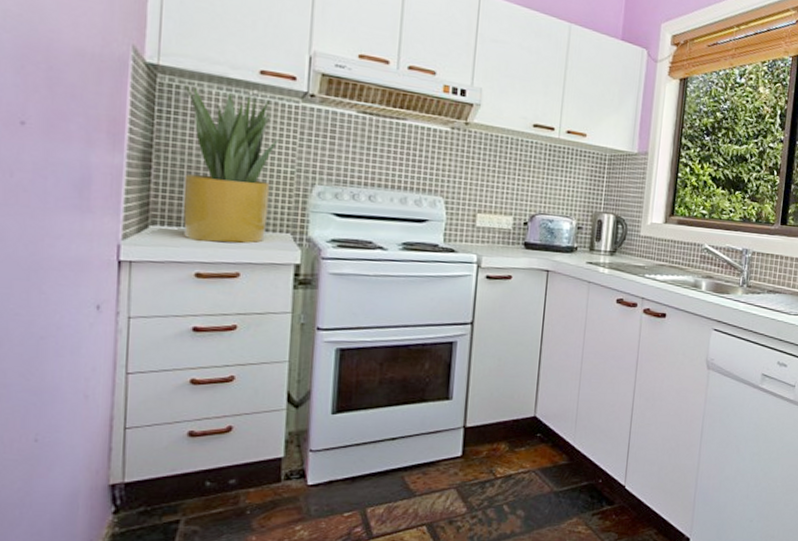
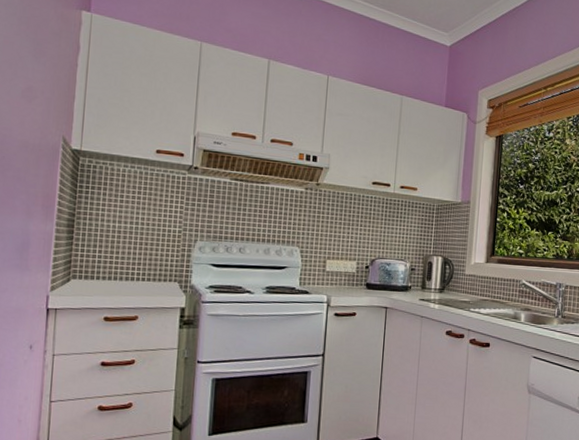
planter: present [182,84,282,243] -> none [96,164,172,292]

